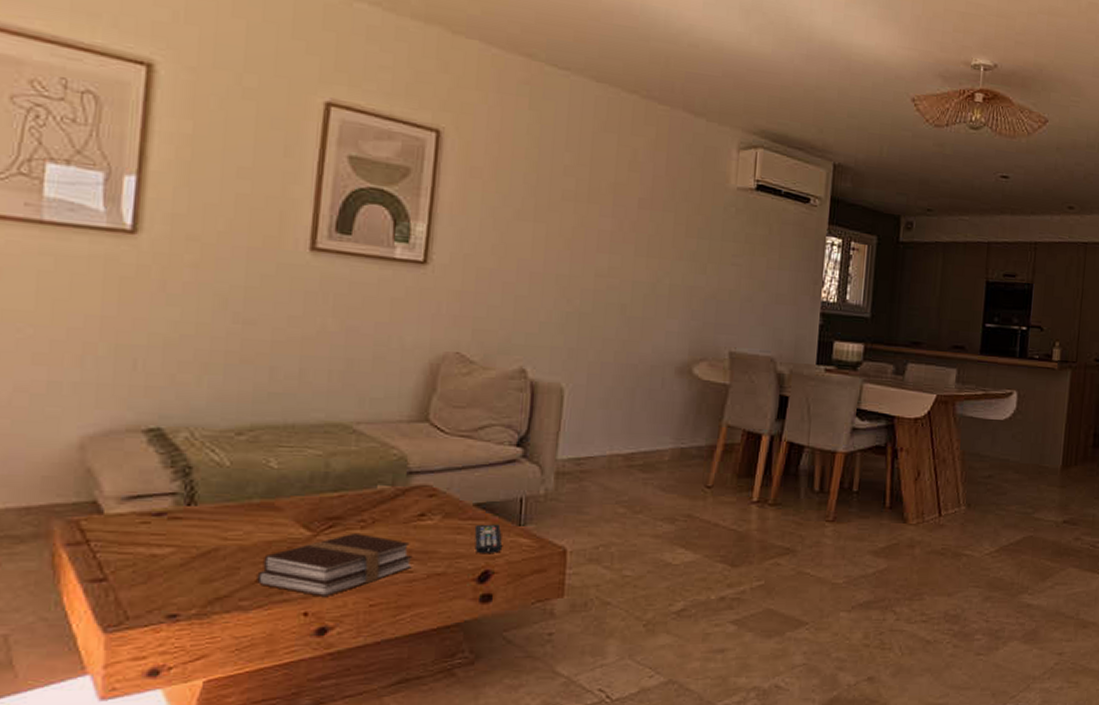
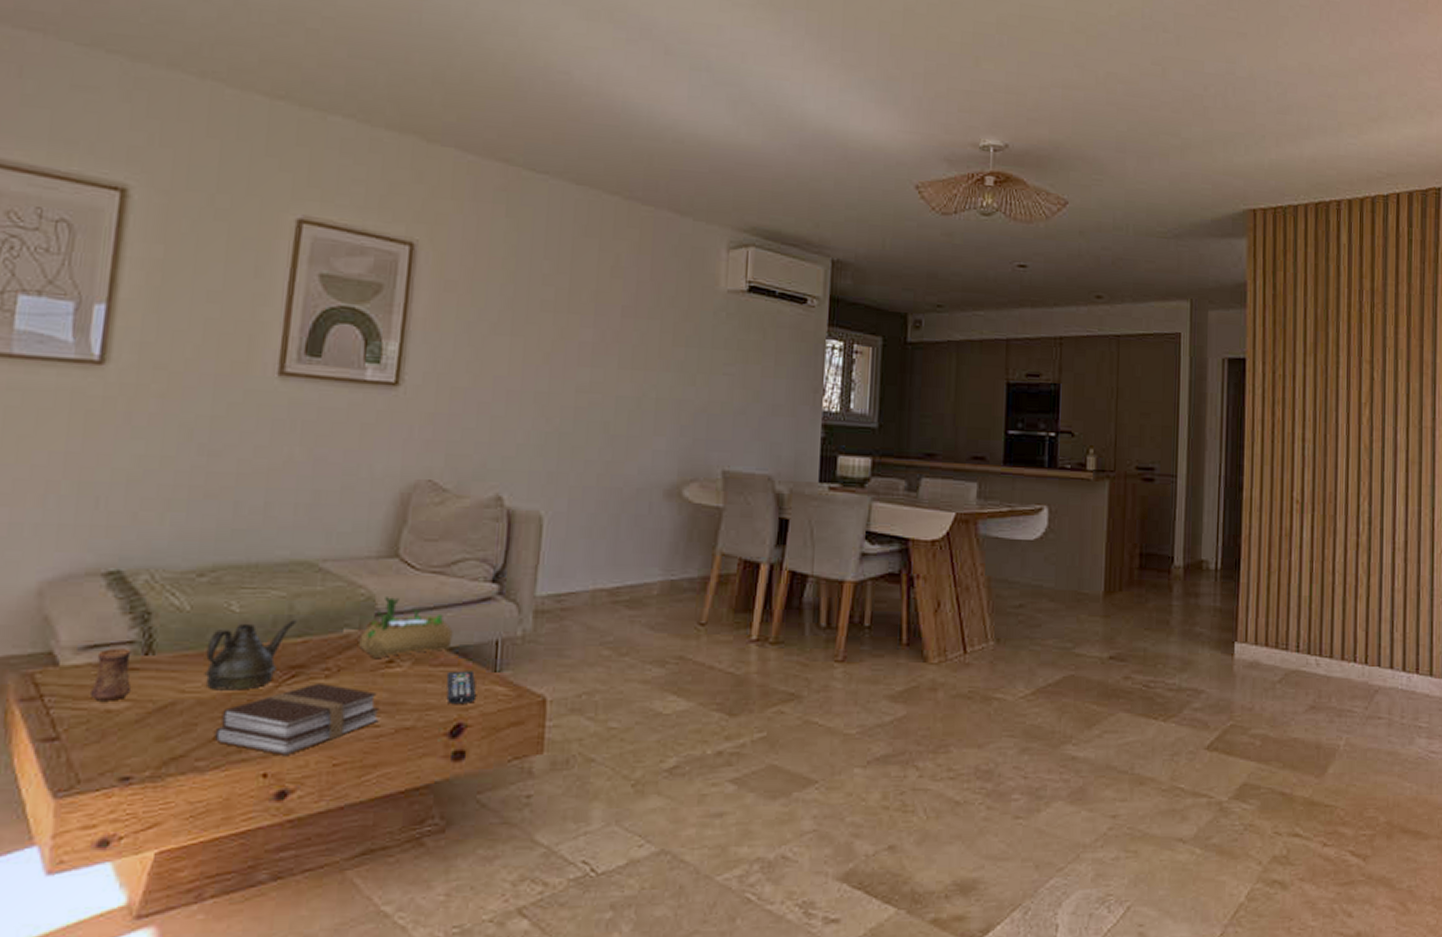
cup: none [134,499,176,547] -> present [89,648,132,701]
teapot: none [245,476,333,539] -> present [204,620,297,691]
succulent planter: none [392,457,480,512] -> present [359,597,453,658]

